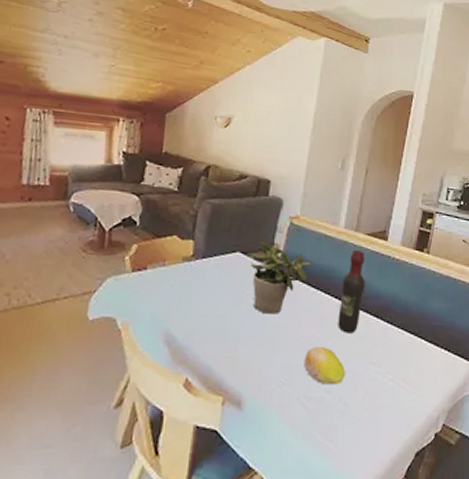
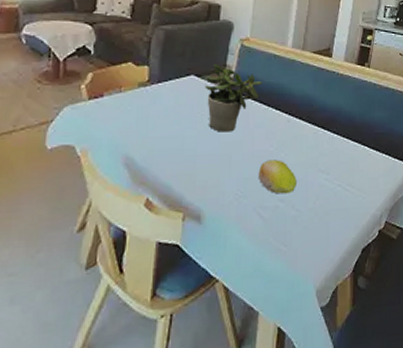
wine bottle: present [338,250,366,334] -> none [289,68,314,146]

